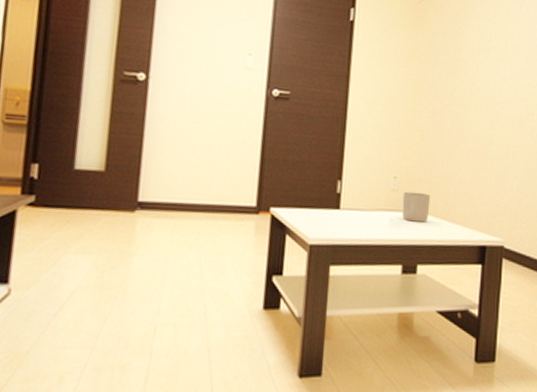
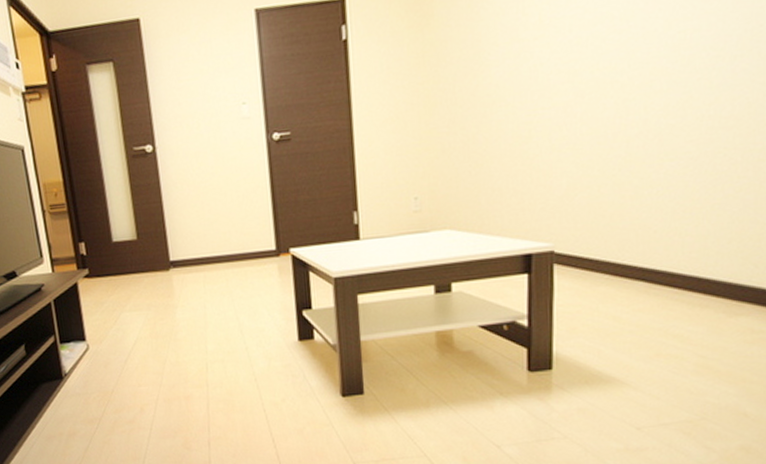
mug: present [402,191,431,222] -> none [426,208,460,241]

